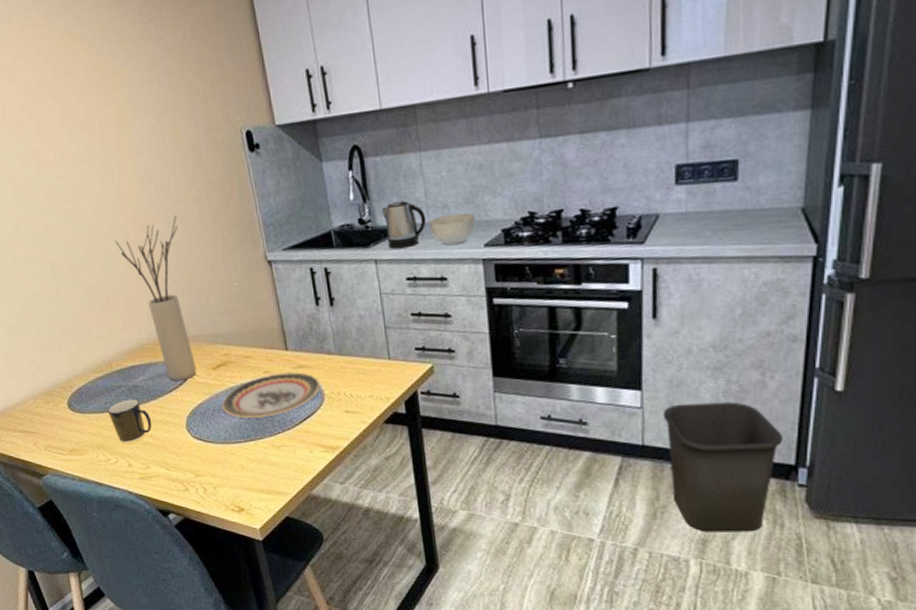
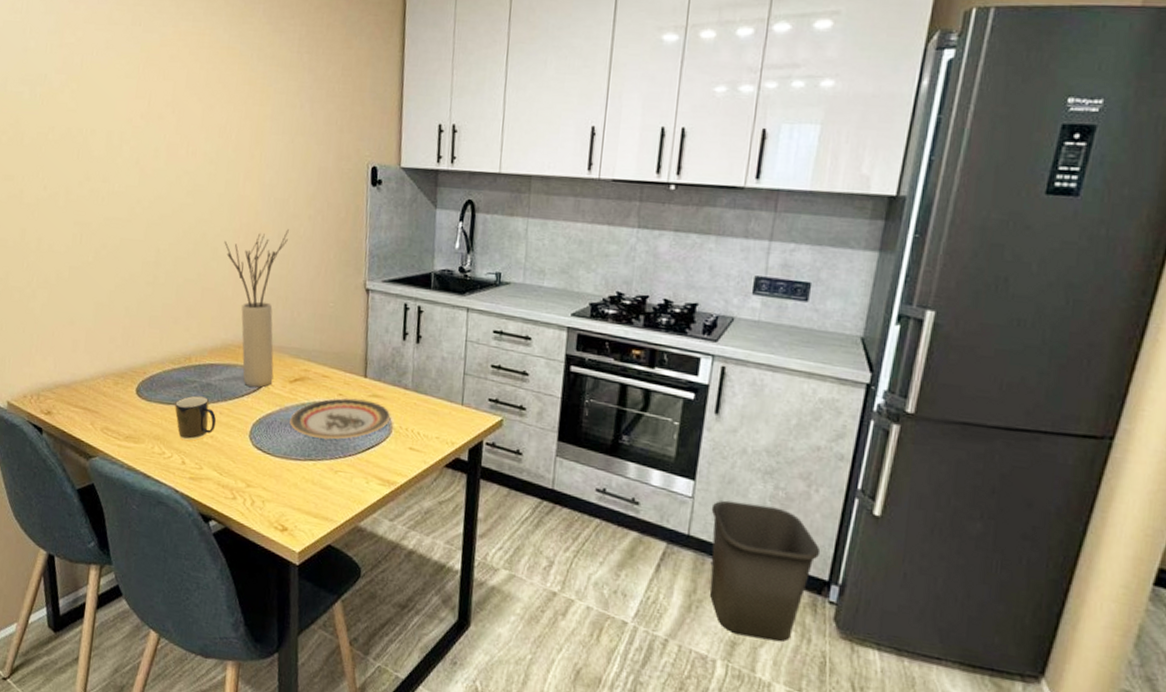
kettle: present [382,200,427,249] -> none [482,257,523,303]
bowl: present [428,213,476,246] -> none [523,279,568,310]

